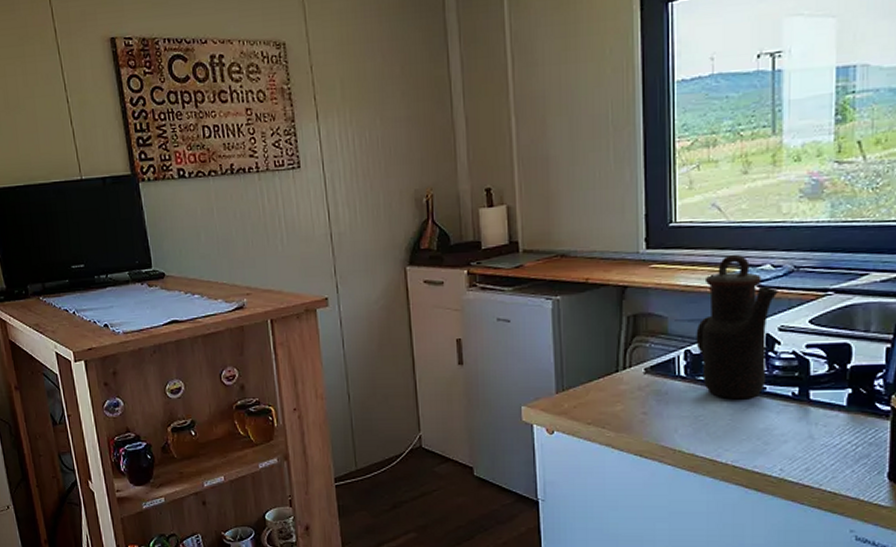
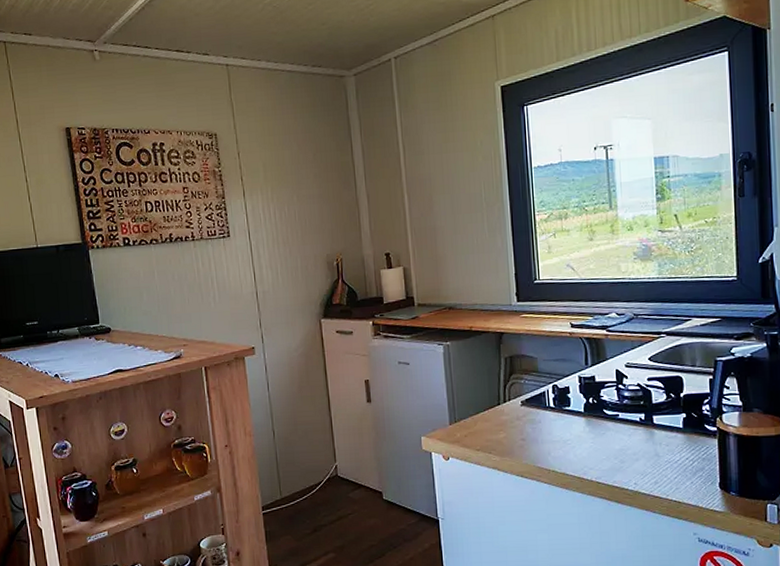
teapot: present [696,255,778,400] -> none [560,306,623,426]

